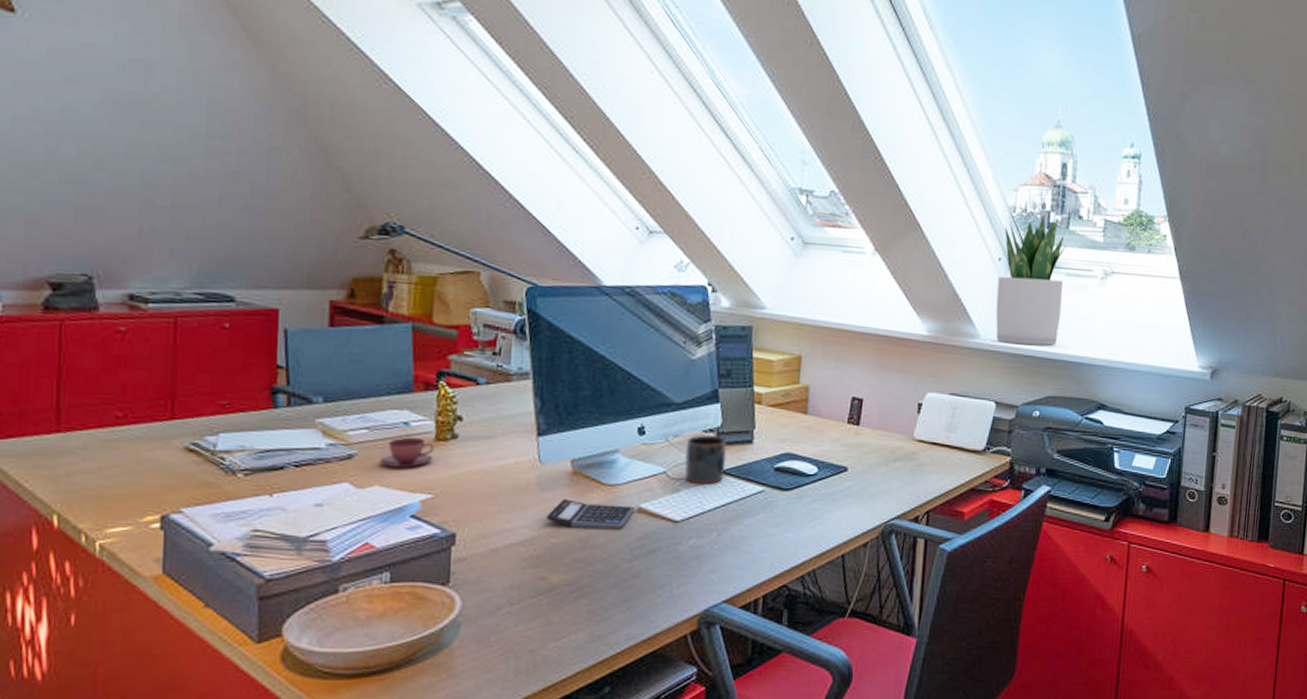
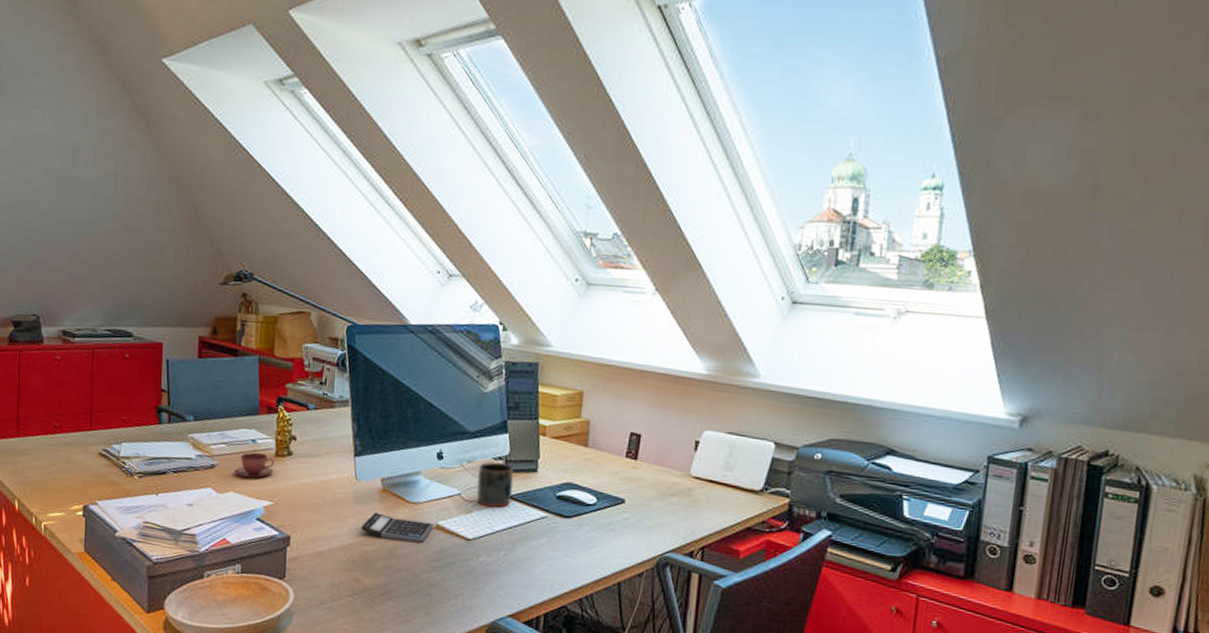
planter: present [995,214,1067,346] -> none [777,251,856,388]

